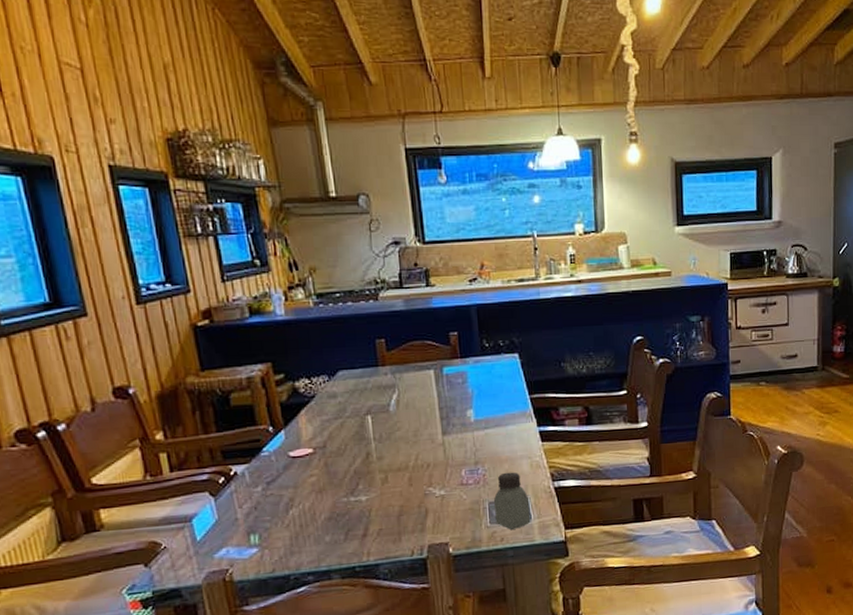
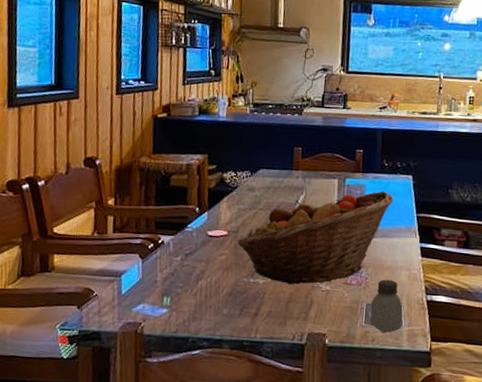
fruit basket: none [327,375,502,497] -> present [237,191,394,285]

